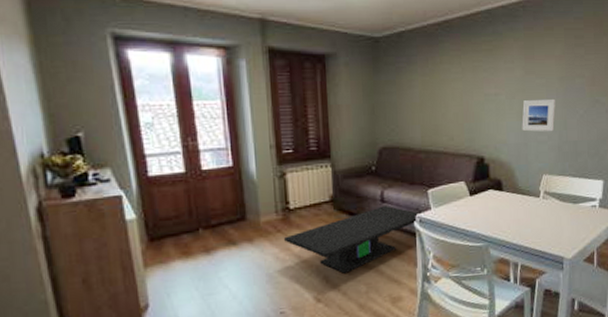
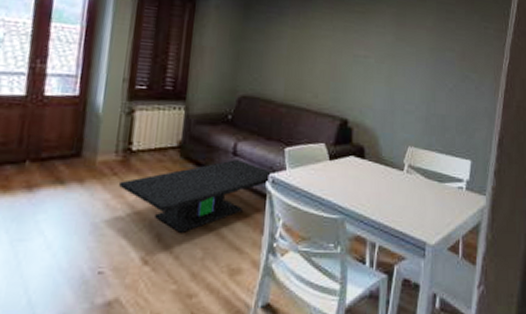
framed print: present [522,98,556,132] -> none [389,66,426,103]

